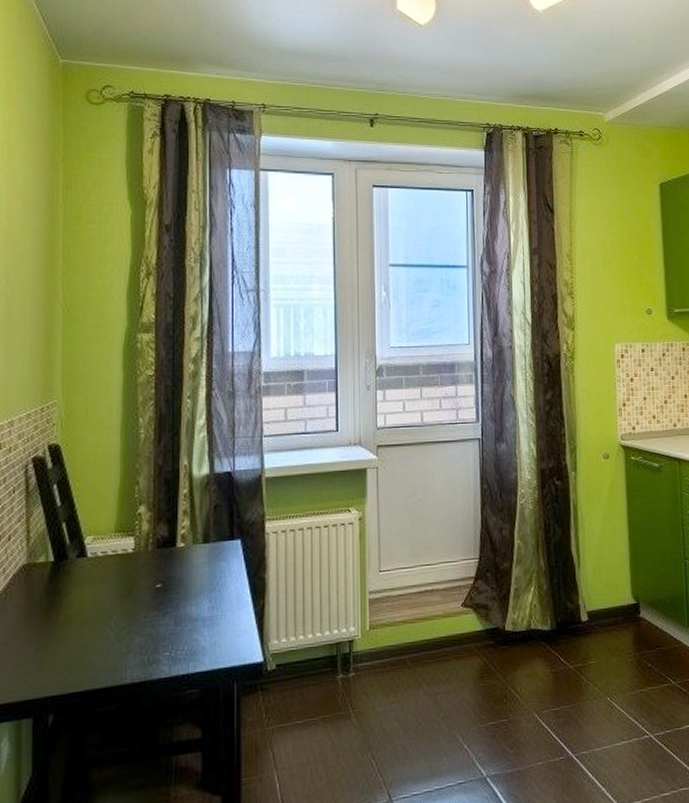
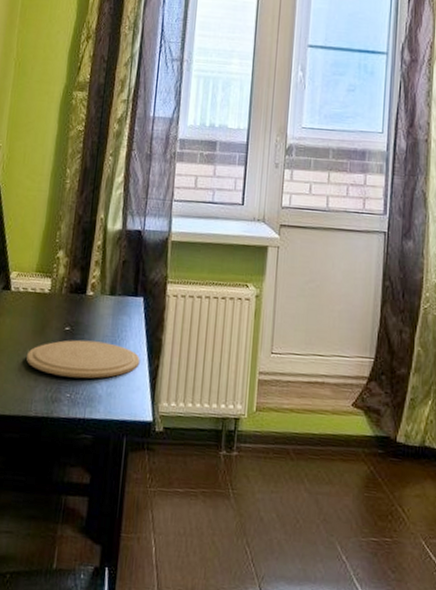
plate: none [115,592,244,637] -> present [26,339,140,379]

